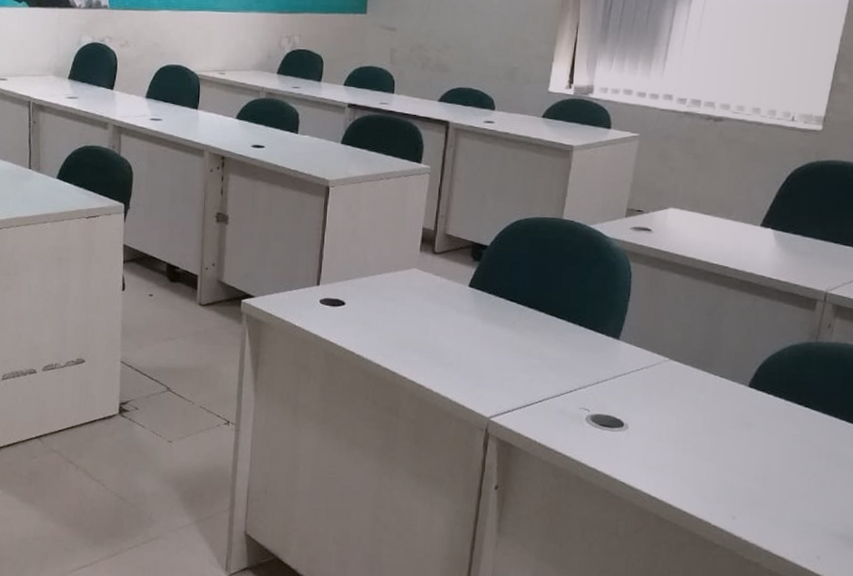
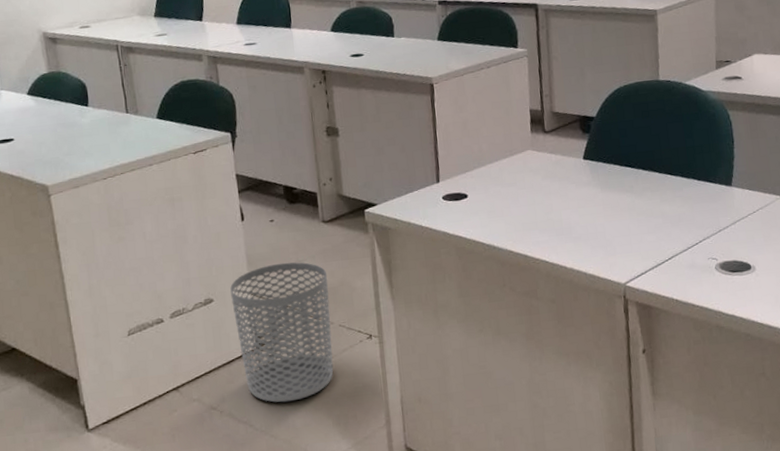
waste bin: none [102,337,196,470] -> present [230,262,334,403]

